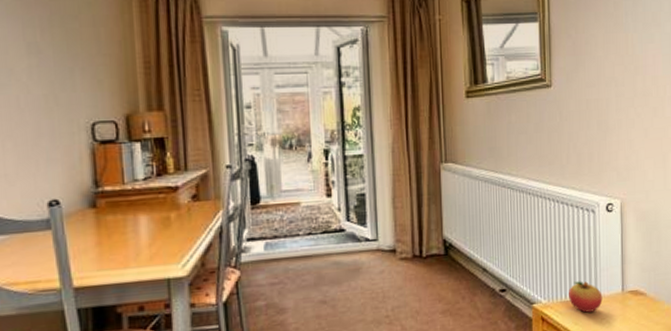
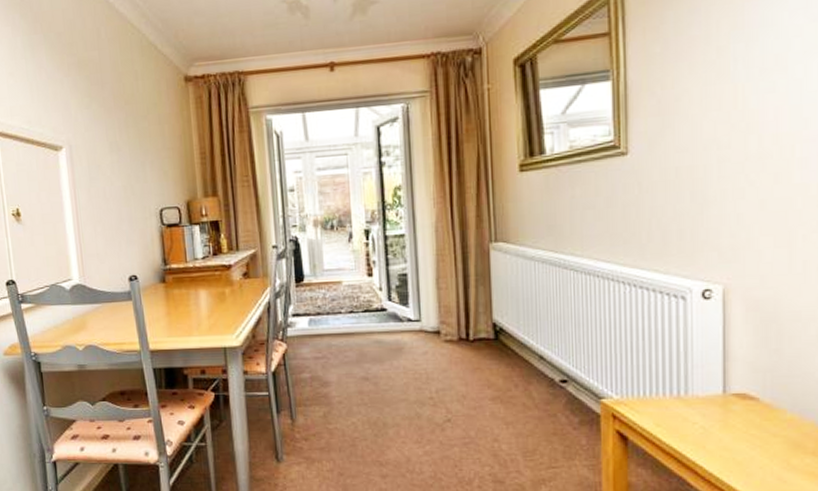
fruit: present [568,281,603,313] -> none [647,377,695,414]

